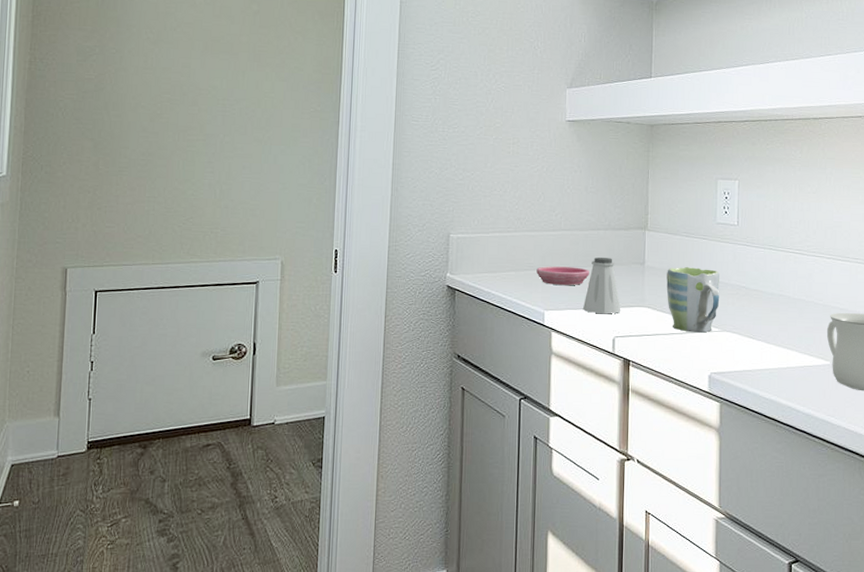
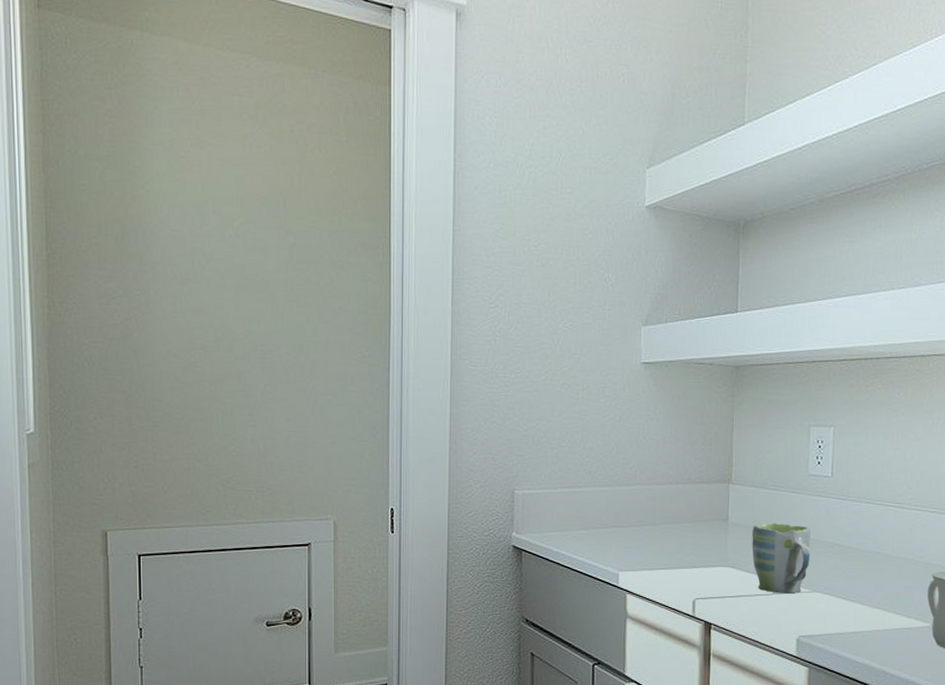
saucer: present [536,266,589,286] -> none [609,524,667,545]
saltshaker: present [582,257,621,314] -> none [660,514,702,575]

